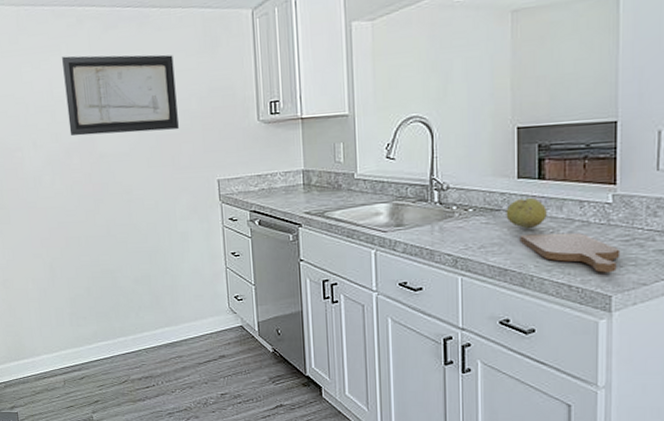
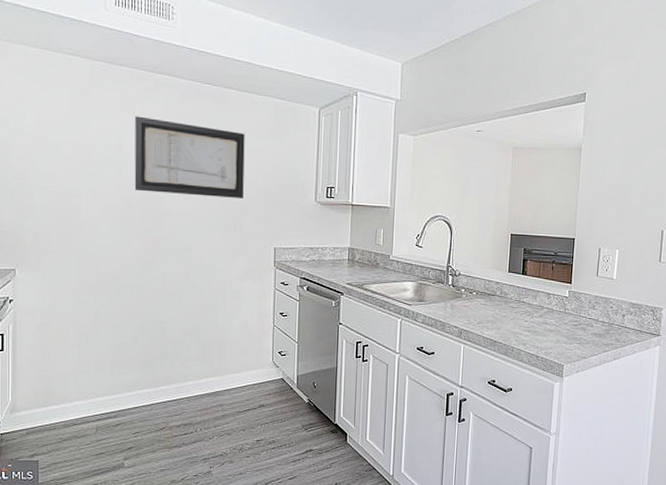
fruit: present [506,197,547,230] -> none [498,287,526,312]
cutting board: present [519,232,621,273] -> none [506,315,571,348]

